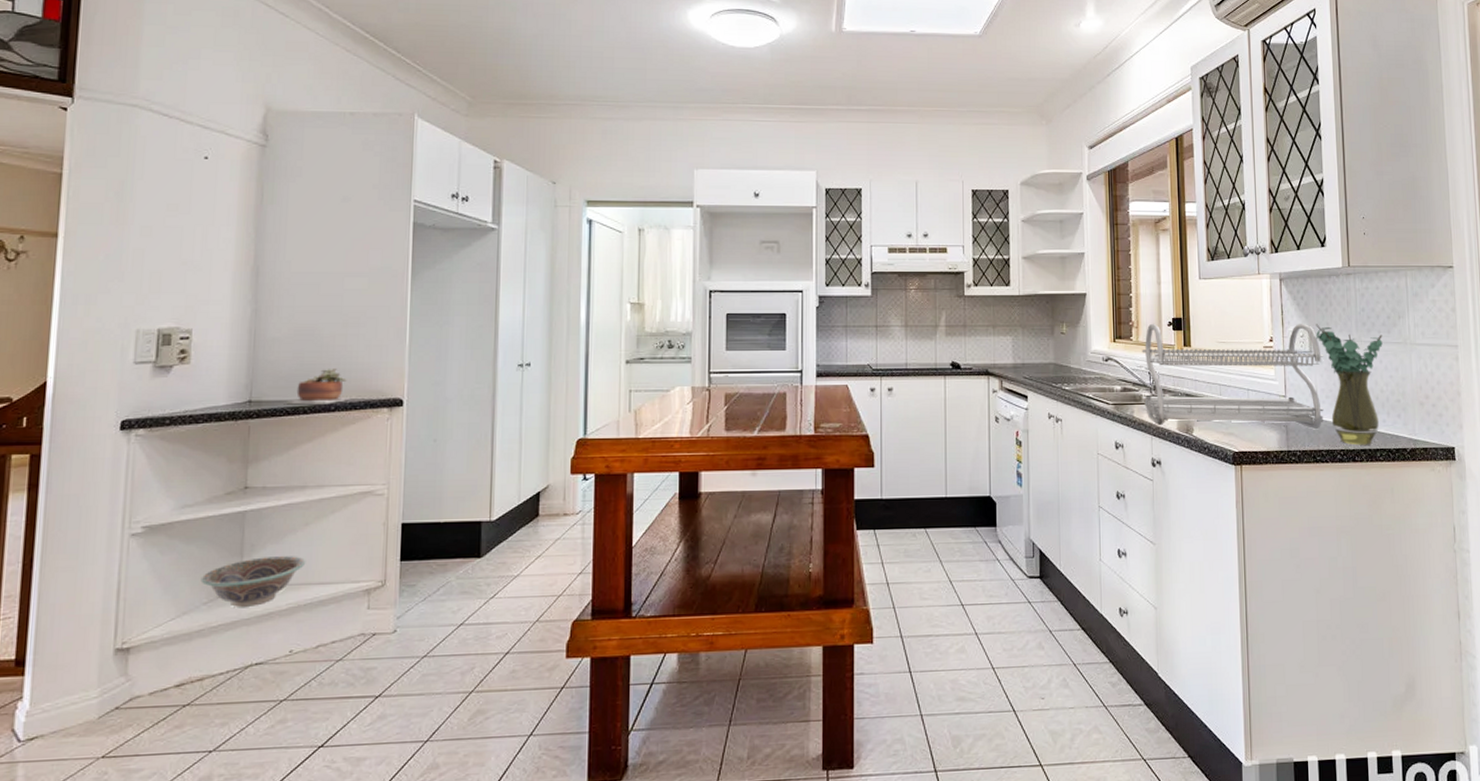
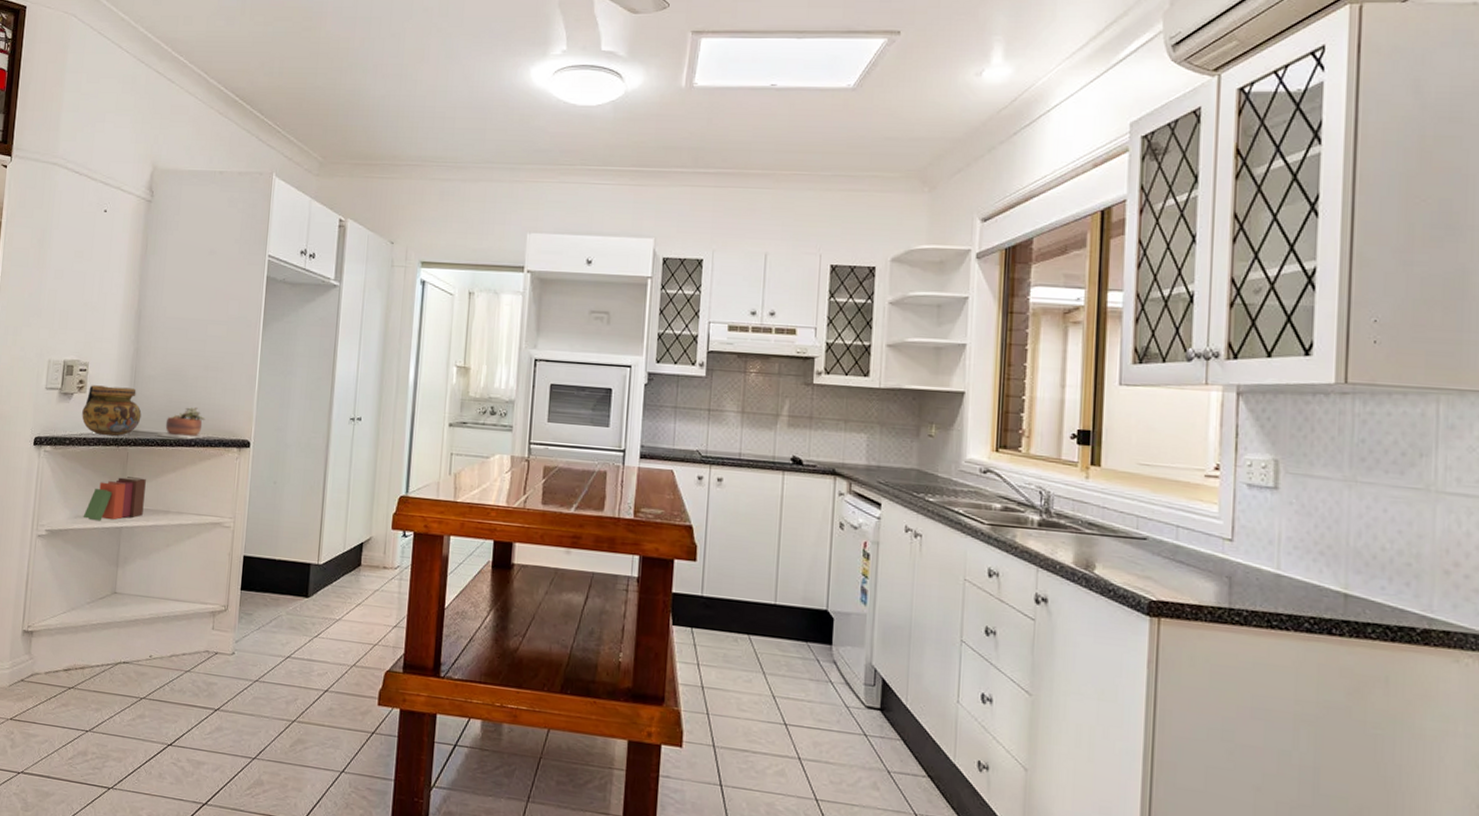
ceramic pot: none [185,354,265,410] -> present [82,385,142,436]
books: none [193,453,275,509] -> present [83,476,146,522]
decorative bowl: present [200,555,306,607] -> none [86,569,166,612]
dish rack: present [1142,323,1324,430] -> none [1028,433,1296,587]
vase: present [1316,324,1383,445] -> none [1286,453,1391,617]

